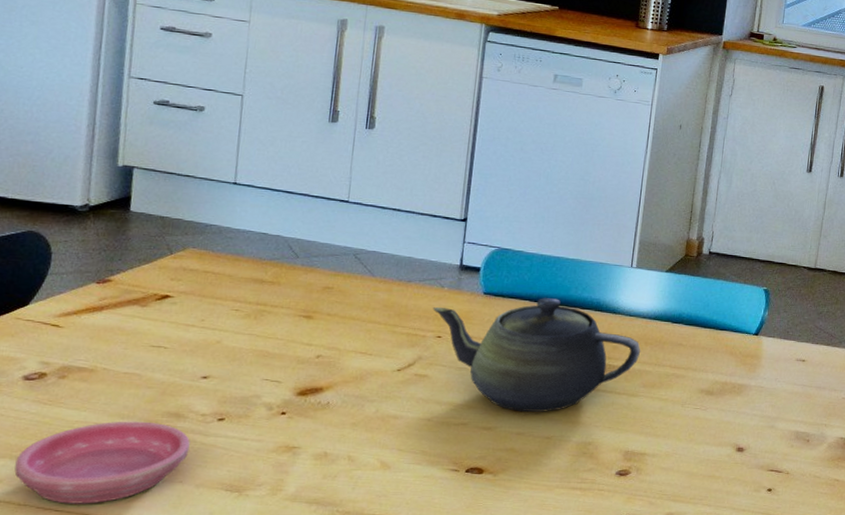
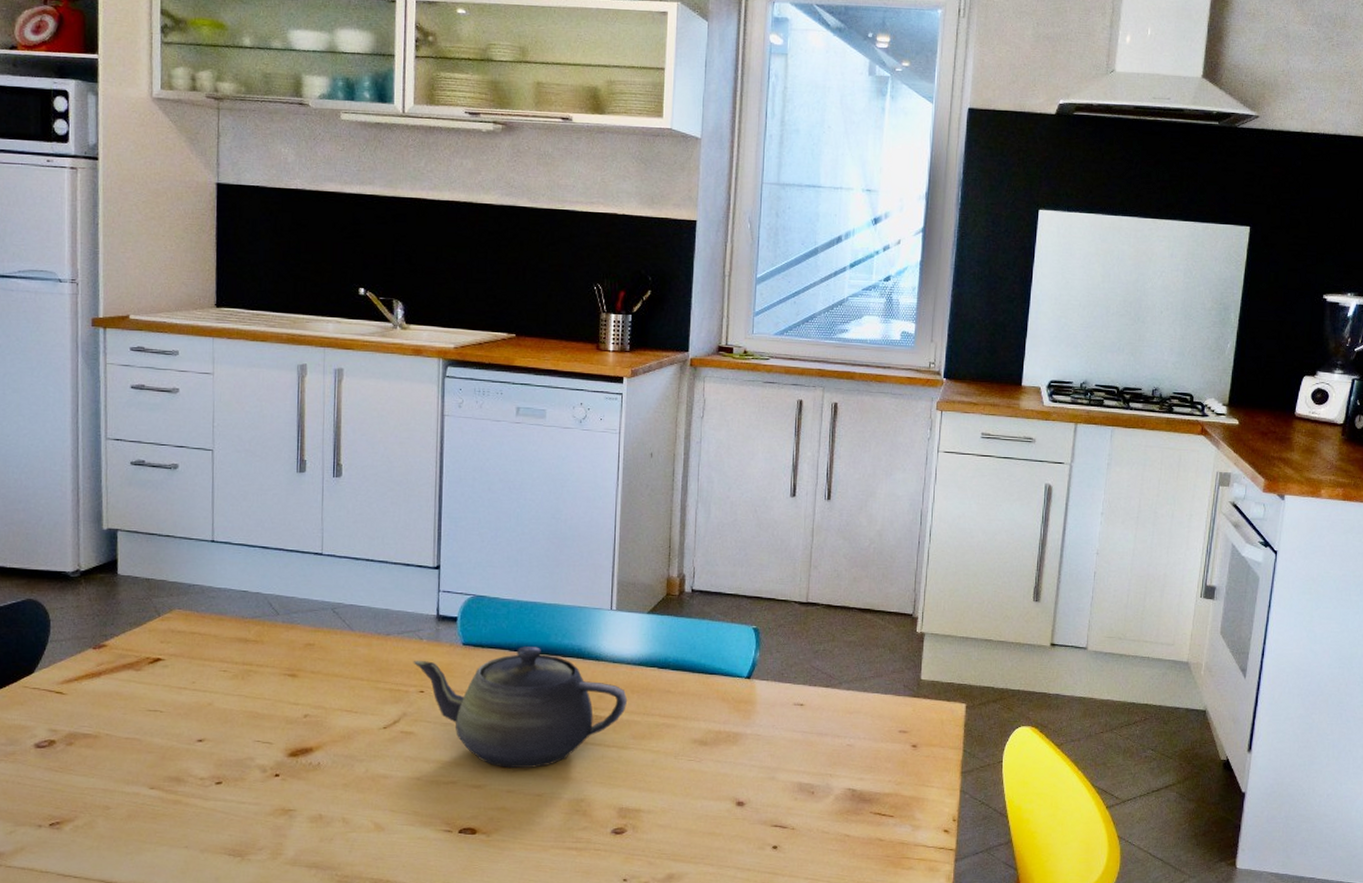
saucer: present [14,421,190,504] -> none [34,786,192,871]

